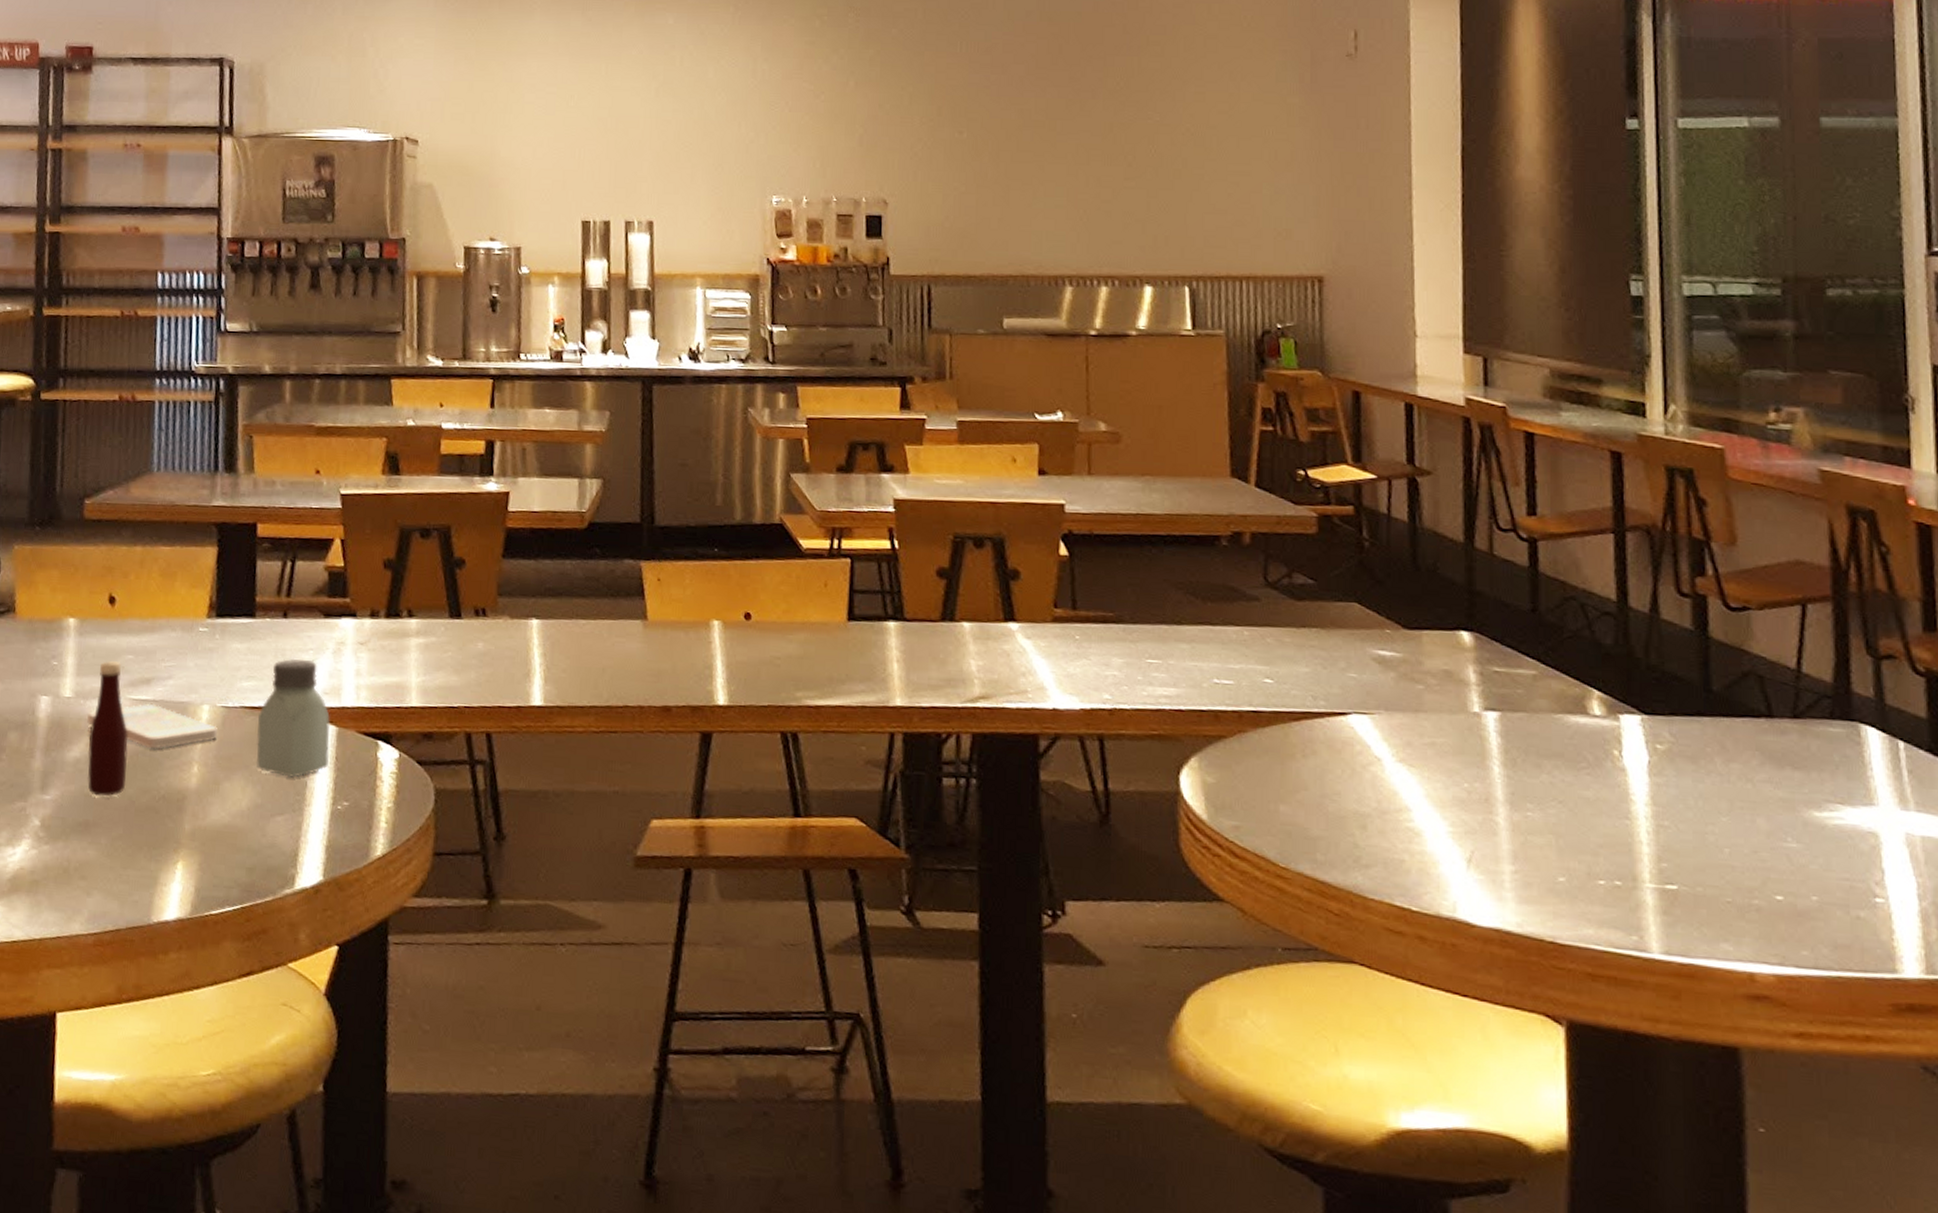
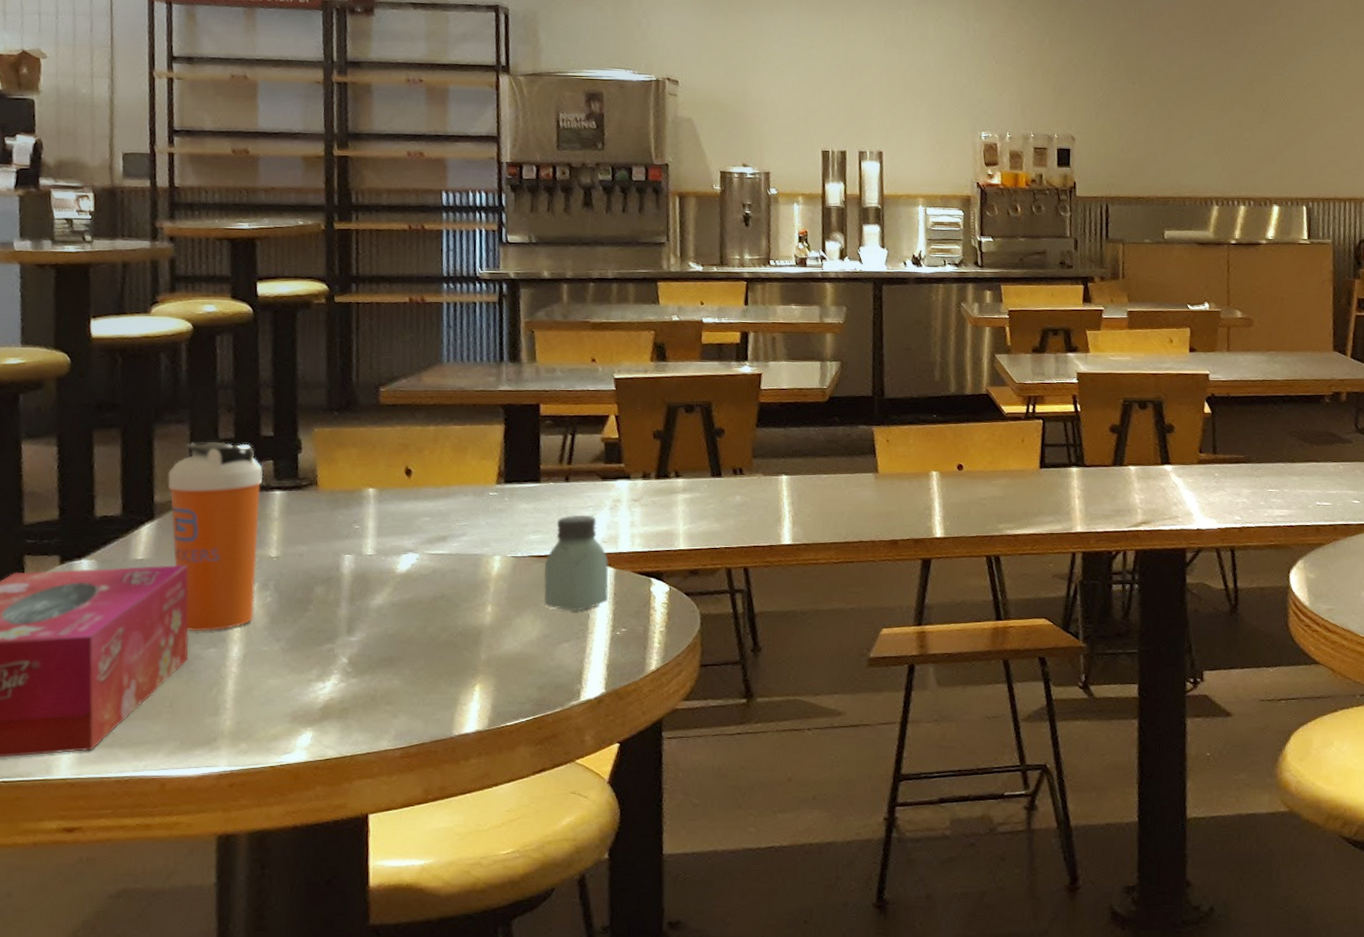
tabasco sauce: present [87,661,128,797] -> none [390,523,427,636]
smartphone: present [87,703,218,749] -> none [389,556,509,594]

